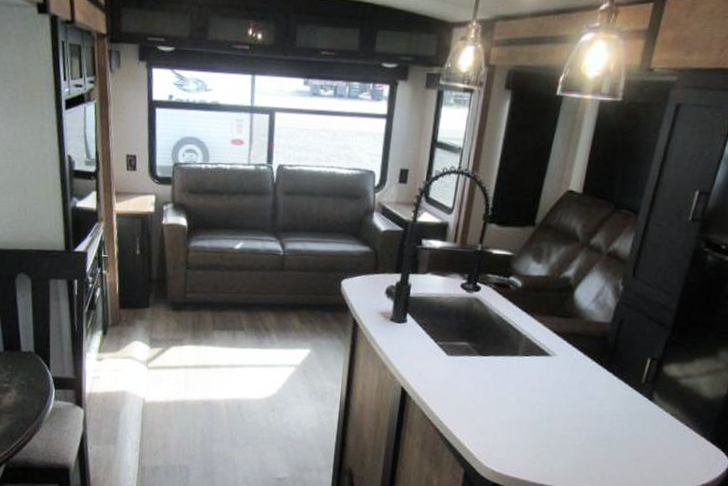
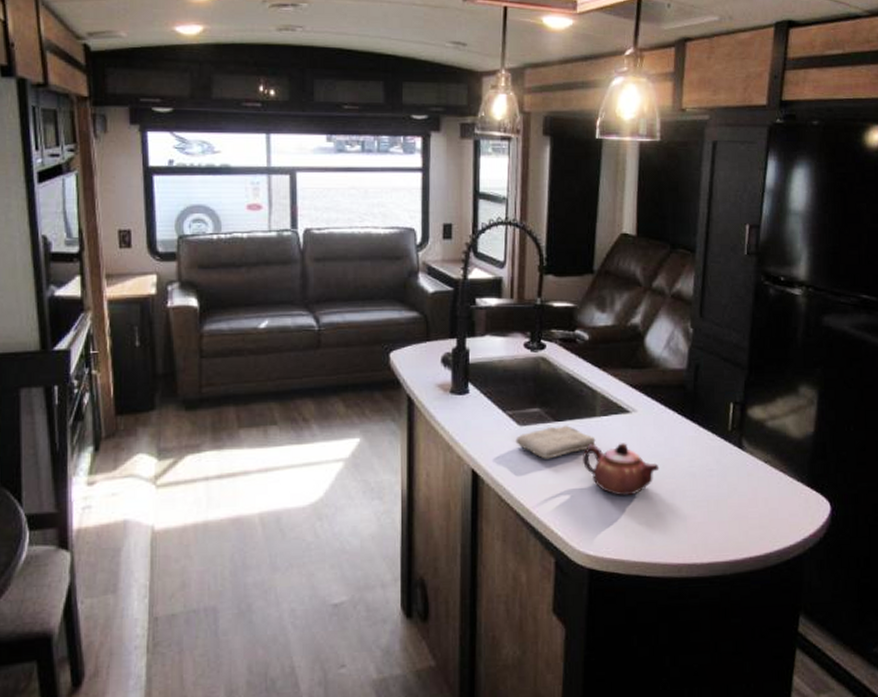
washcloth: none [442,359,515,387] -> present [515,425,596,459]
teapot: none [500,379,570,428] -> present [583,443,660,496]

